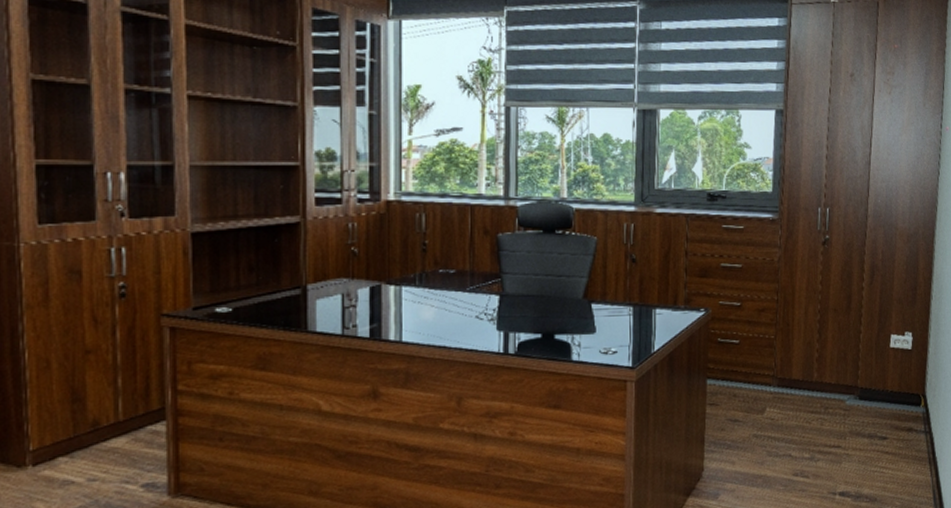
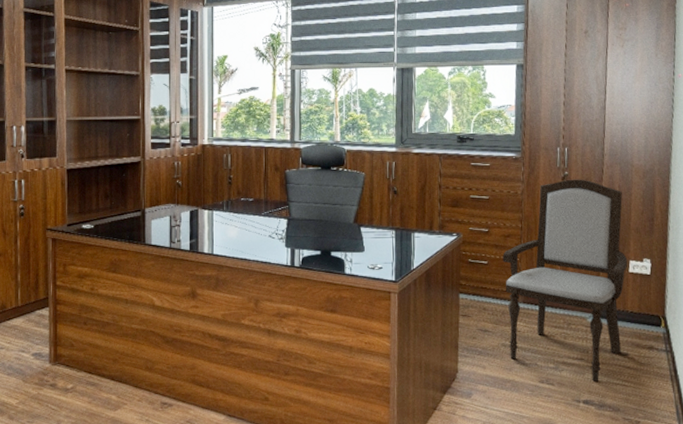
armchair: none [756,244,889,471] -> present [502,179,628,382]

